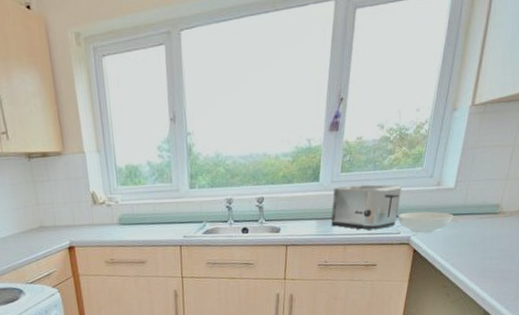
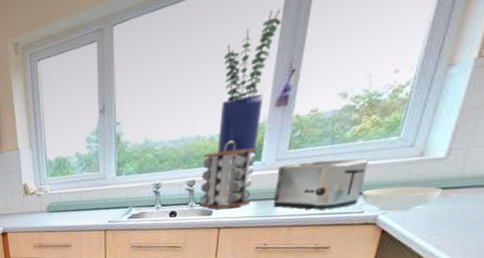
spice rack: none [268,160,316,227] -> present [199,140,257,210]
vase: none [282,39,330,188] -> present [217,8,281,168]

